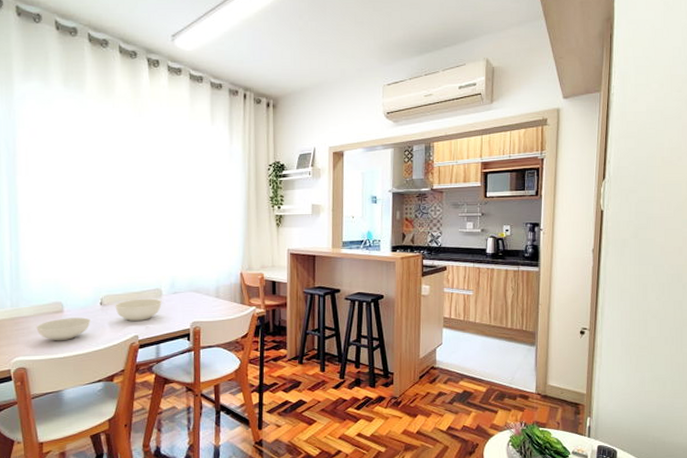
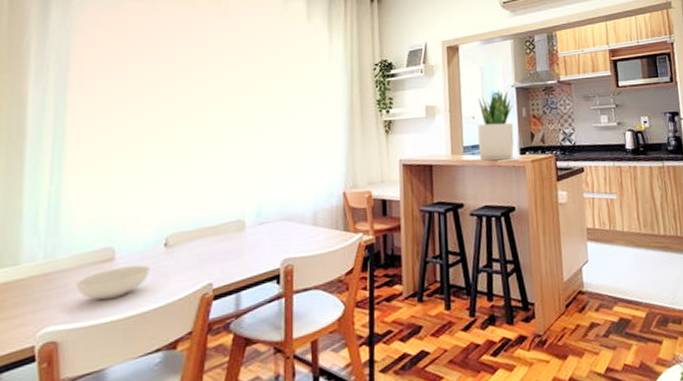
bowl: present [115,298,162,322] -> none [184,232,245,266]
planter: none [355,194,388,256] -> present [477,90,514,161]

